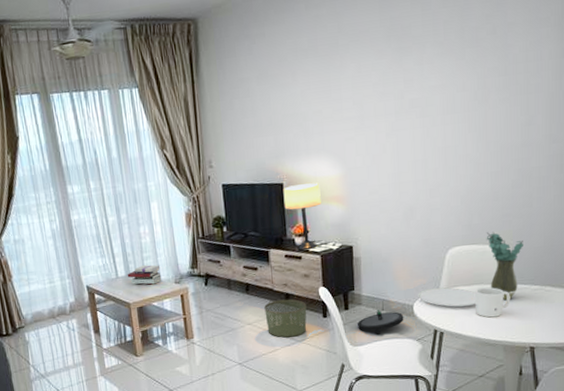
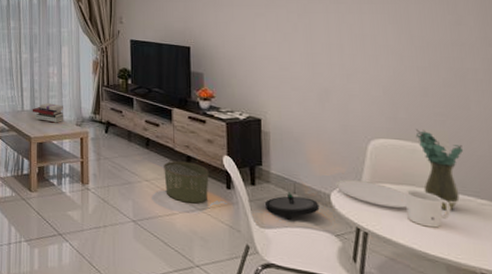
table lamp: present [283,182,321,251] -> none [190,50,229,116]

